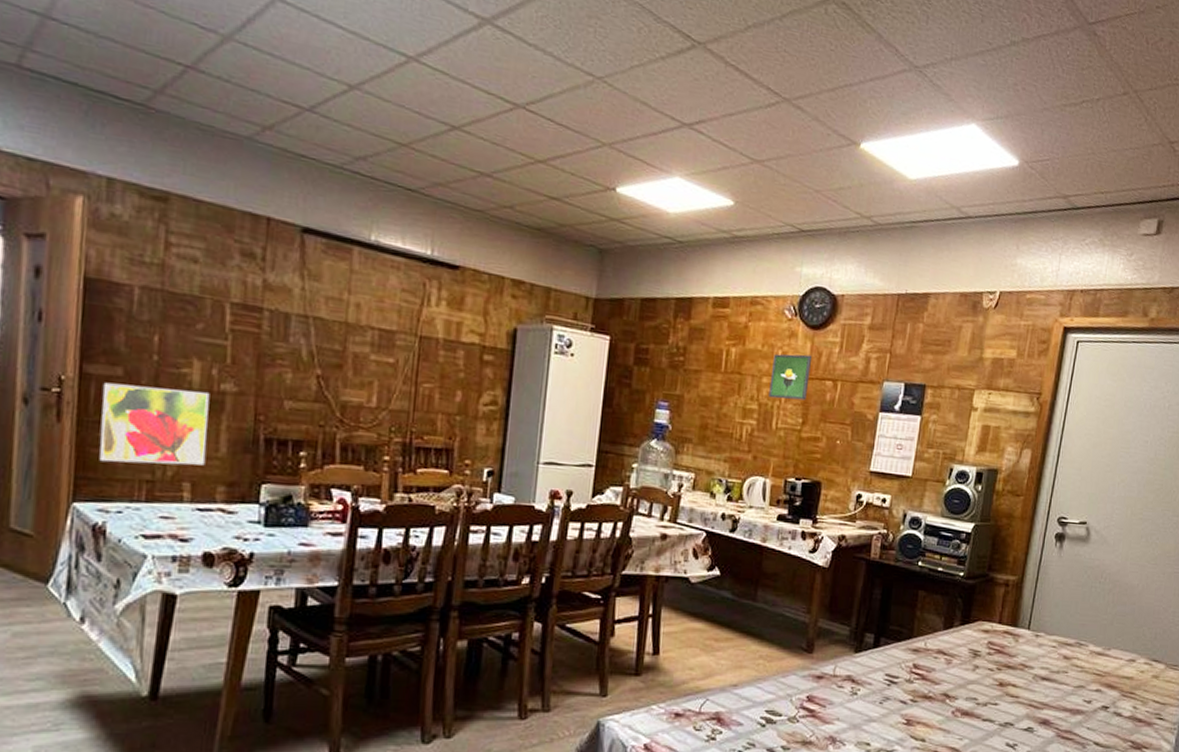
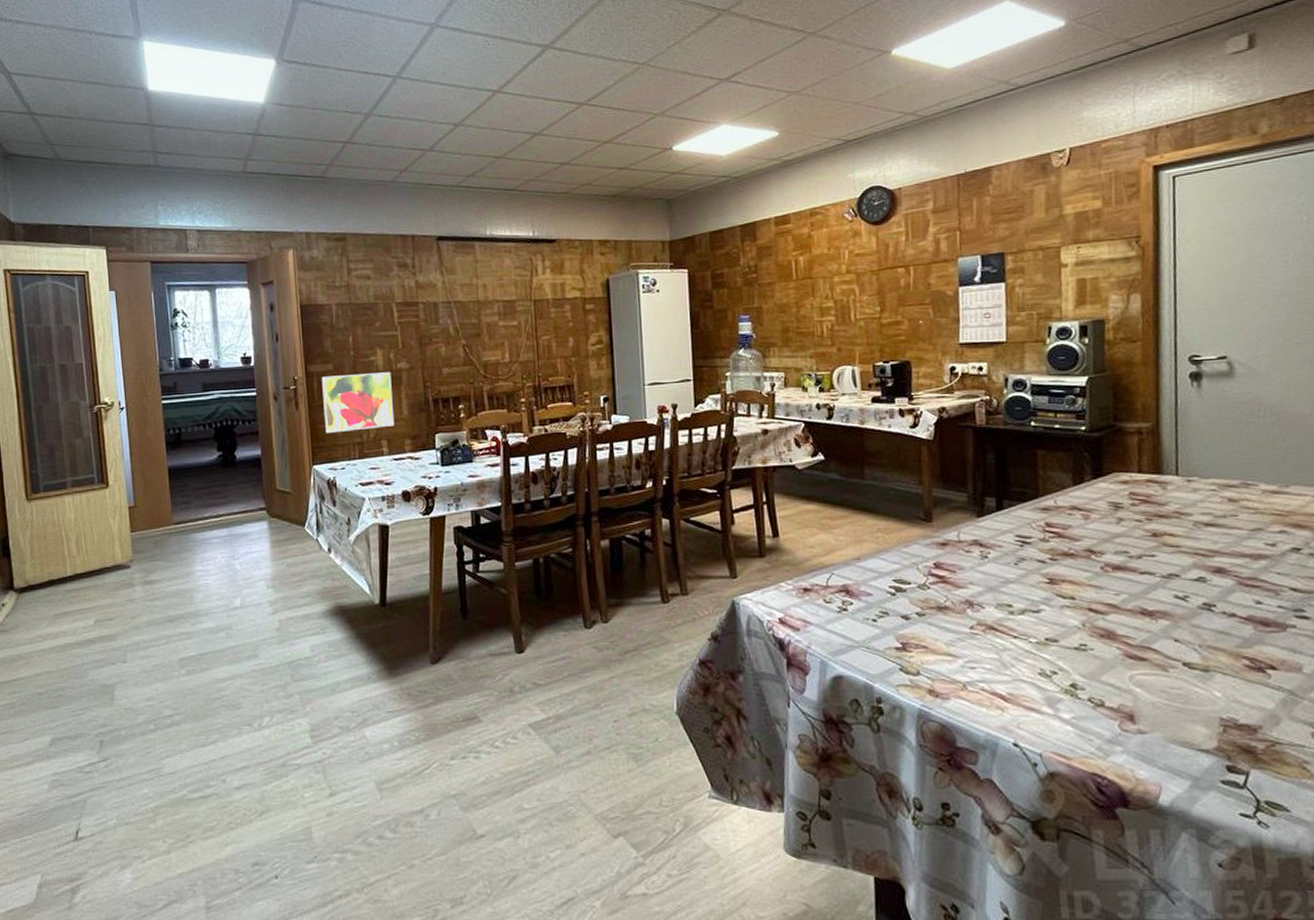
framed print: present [769,353,813,401] -> none [841,248,881,294]

